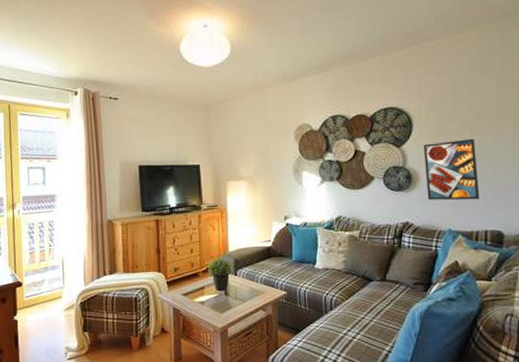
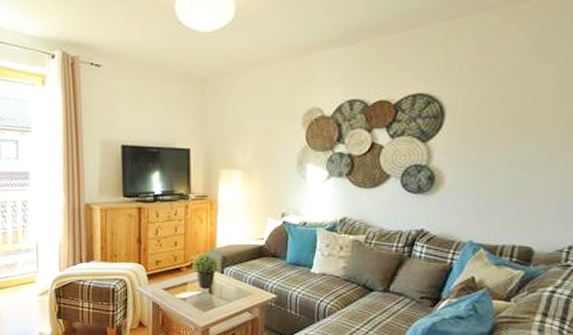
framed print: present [423,138,480,200] -> none [450,137,518,210]

